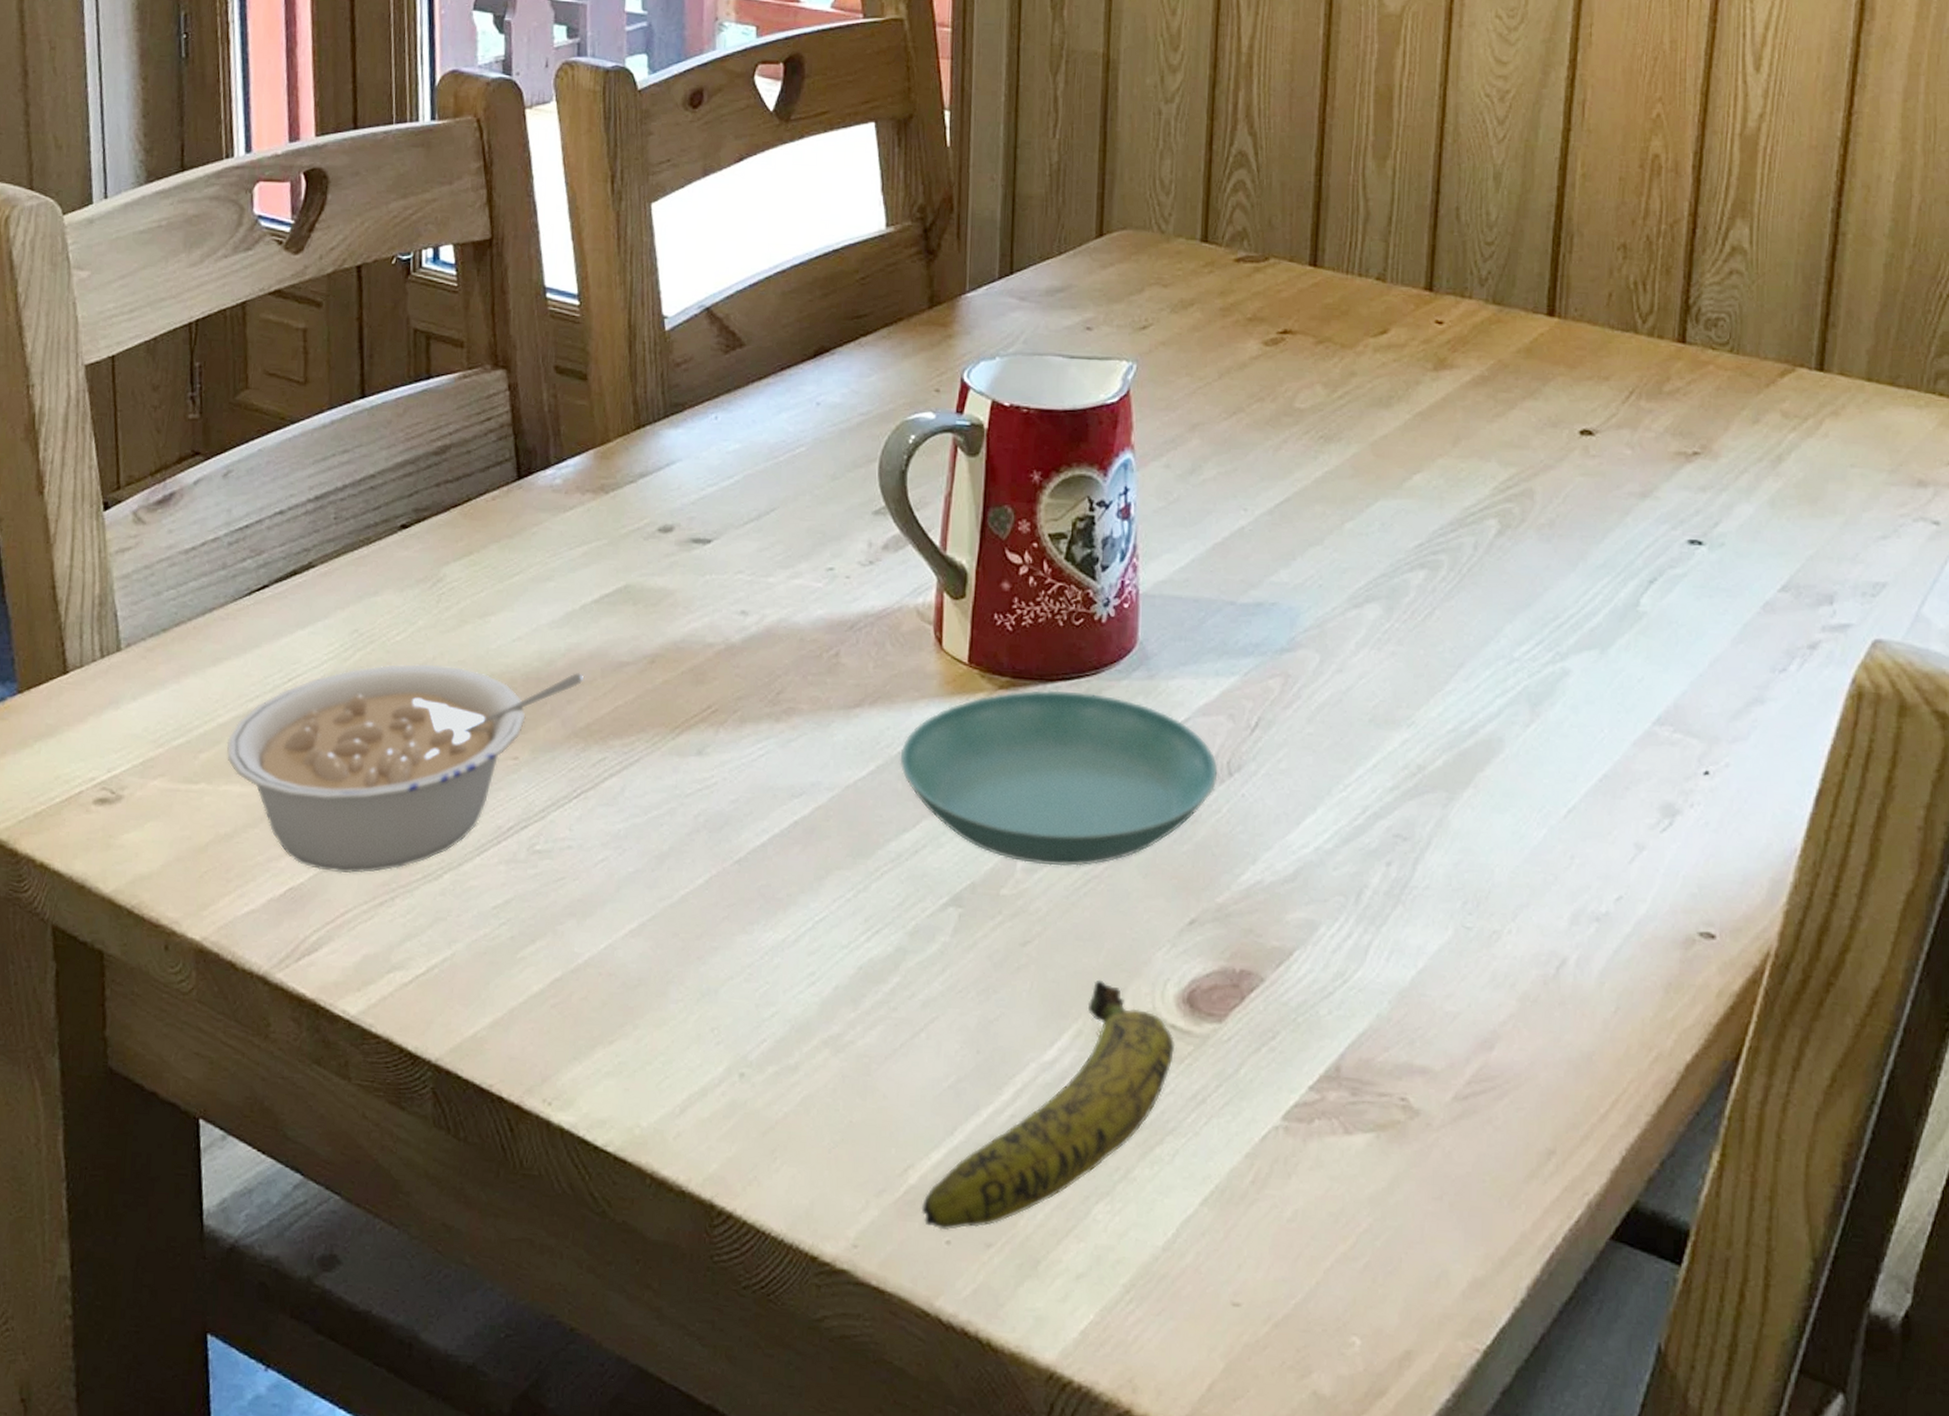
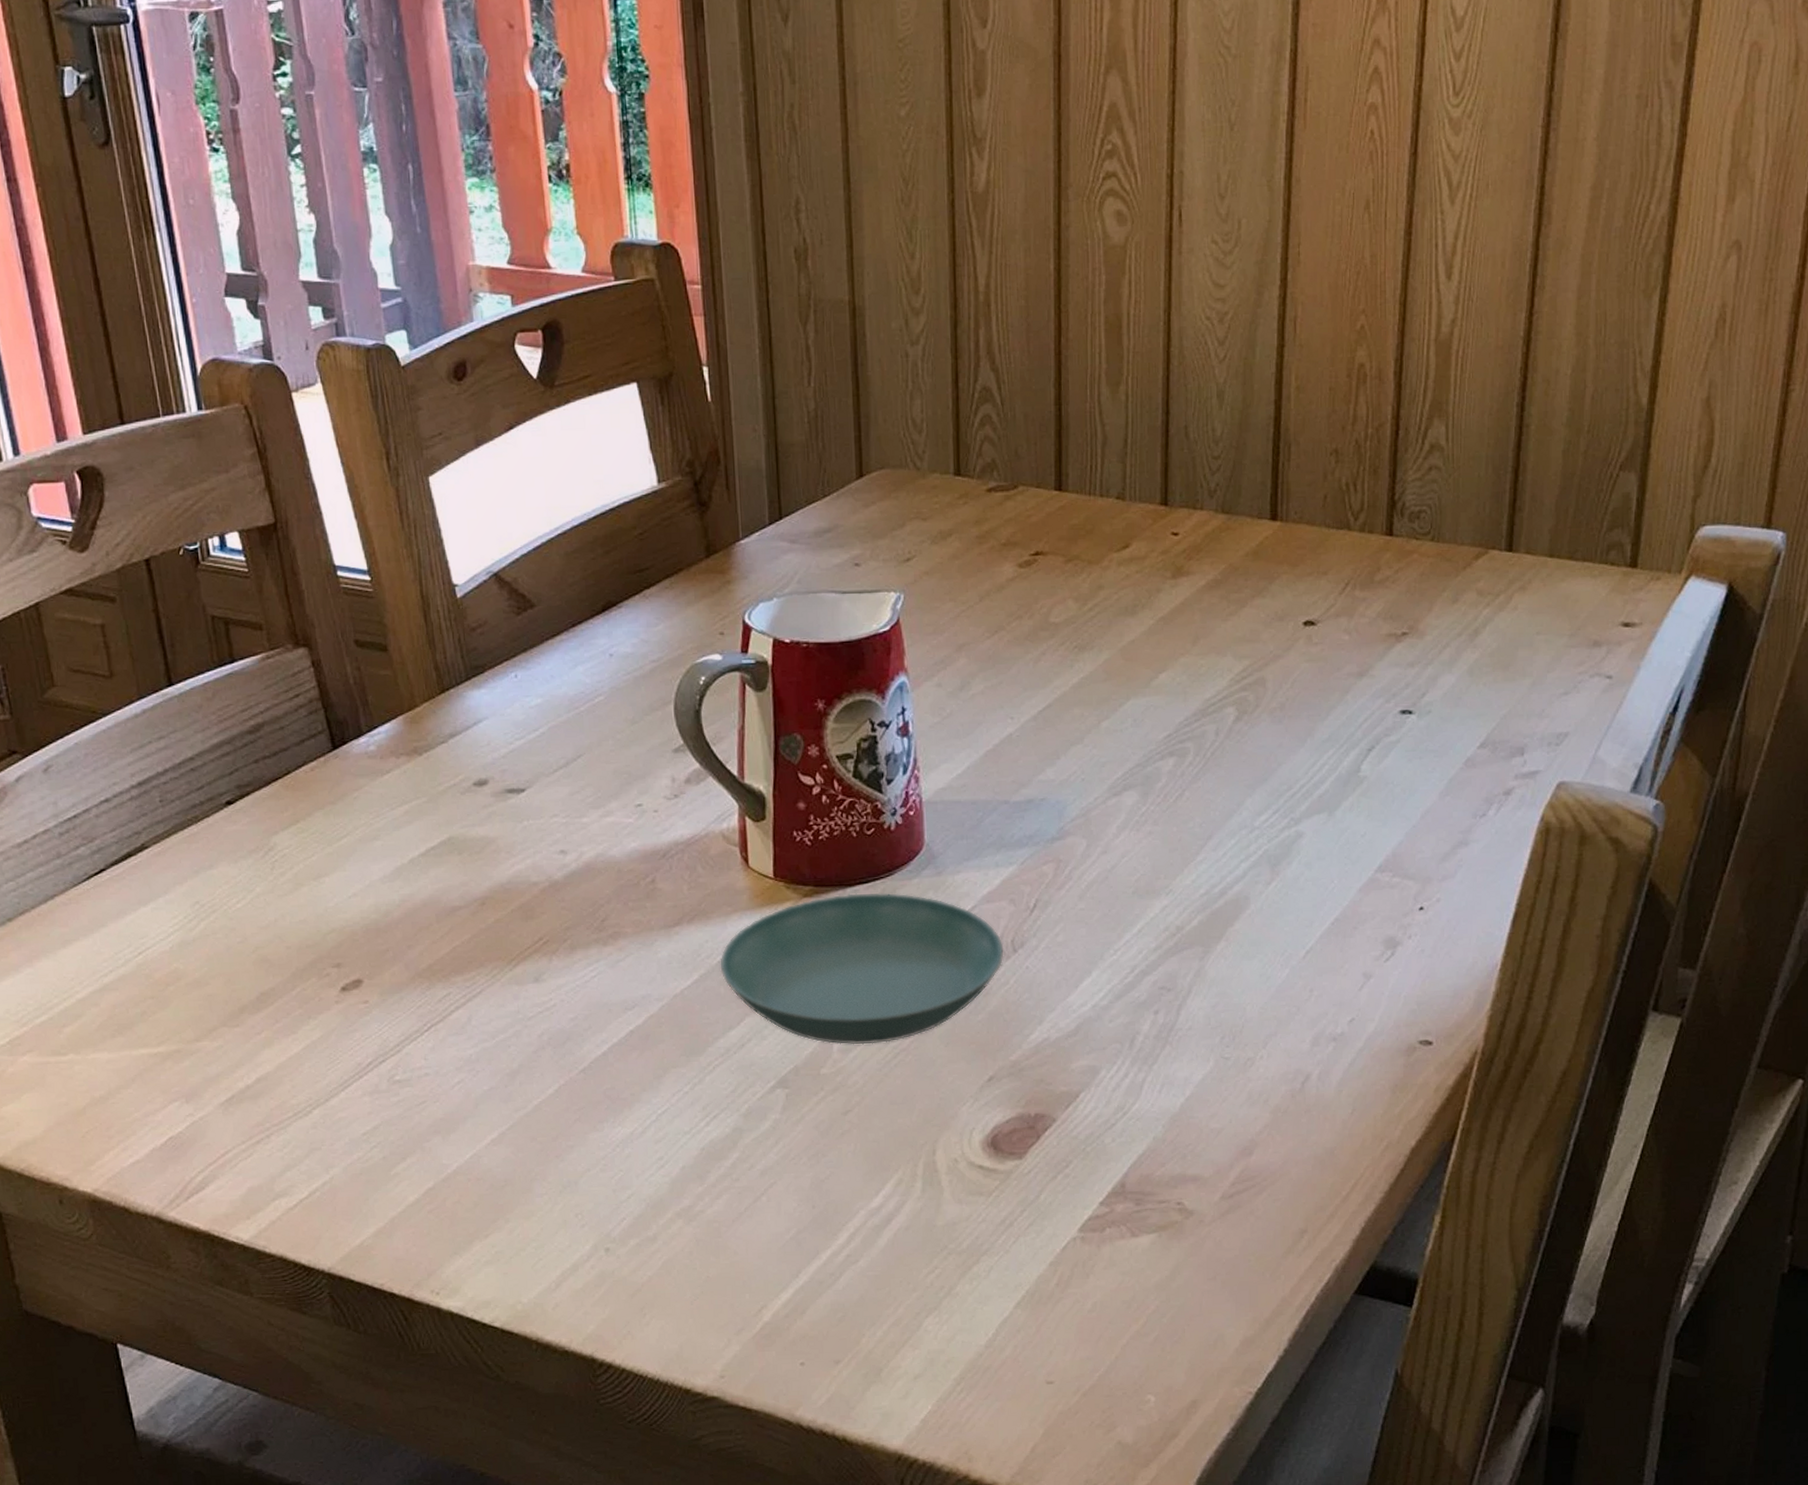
legume: present [226,664,583,874] -> none [88,920,420,1120]
banana: present [921,979,1176,1231] -> none [776,1135,984,1355]

